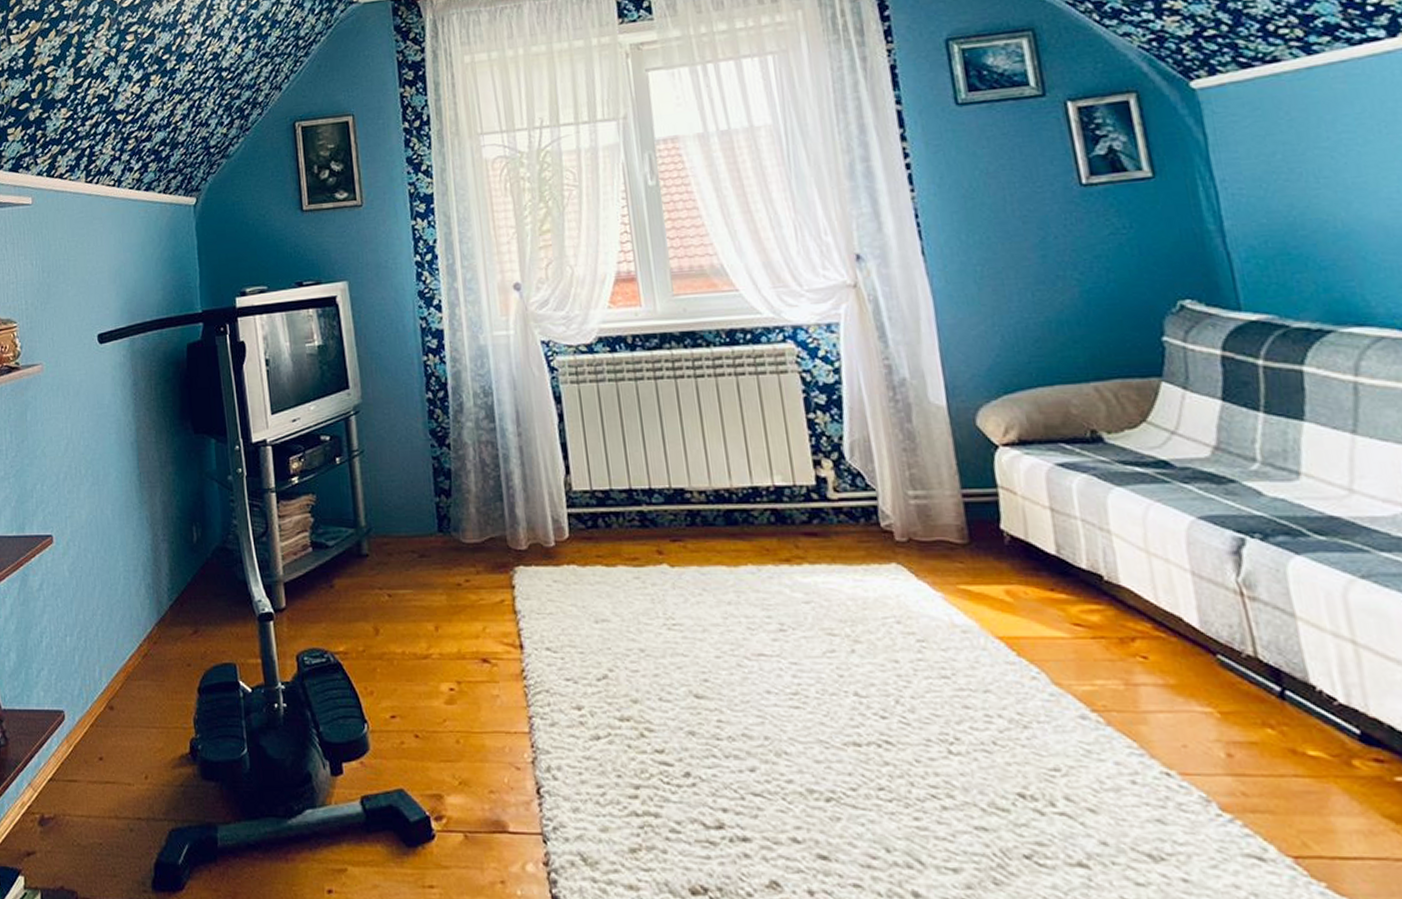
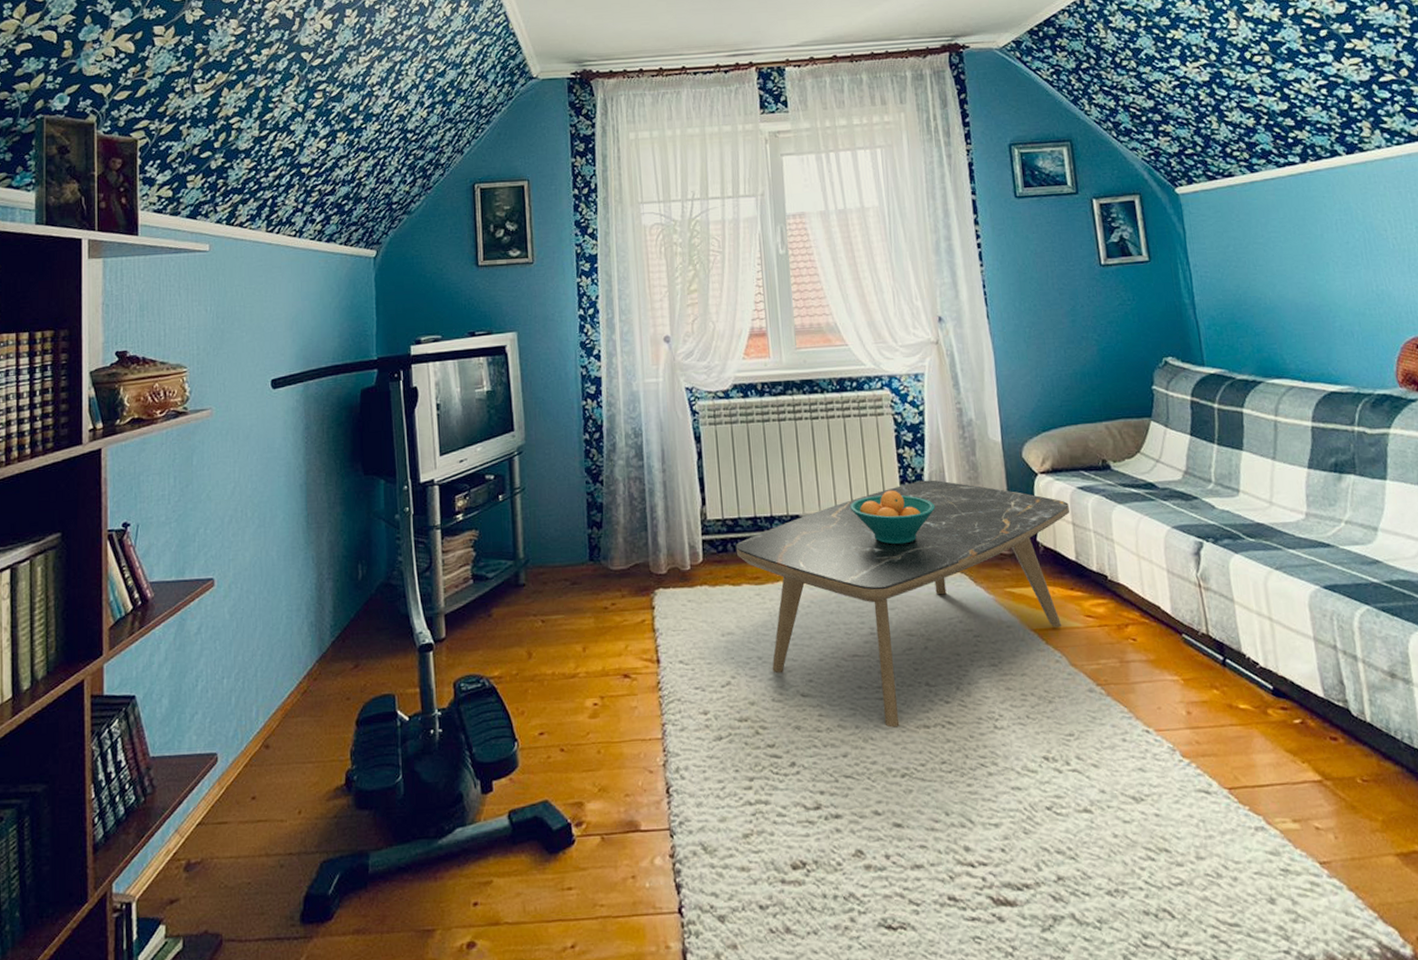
coffee table: none [607,451,1045,742] -> present [735,480,1069,728]
fruit bowl: none [748,461,860,527] -> present [850,490,936,545]

